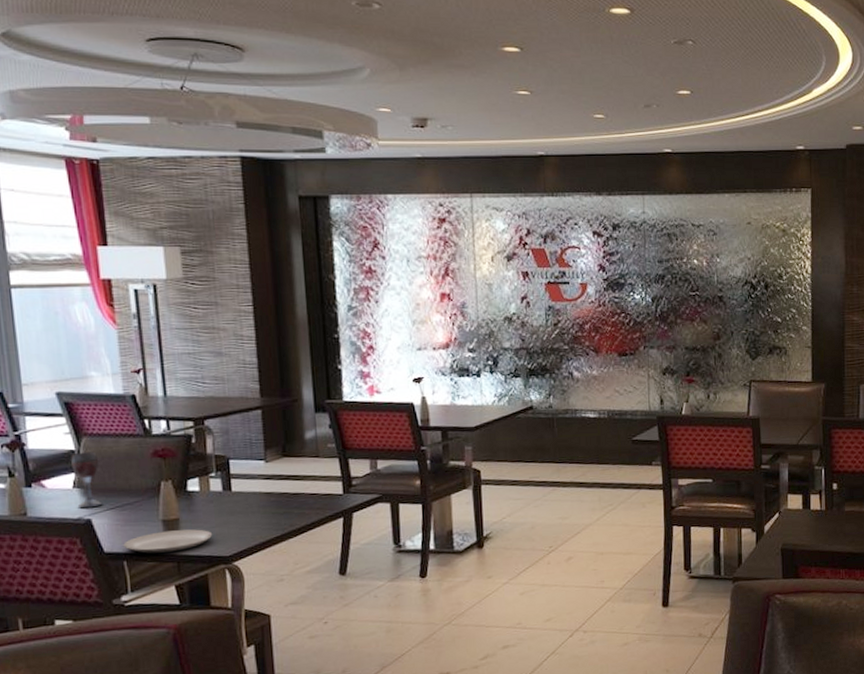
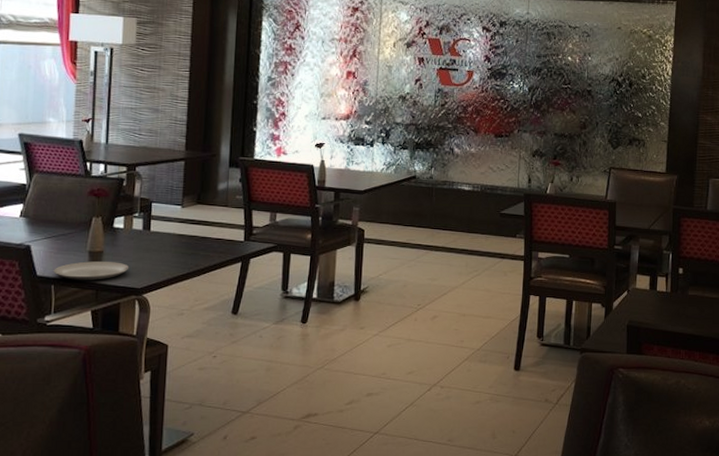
cup: present [71,451,103,509] -> none [21,186,44,236]

